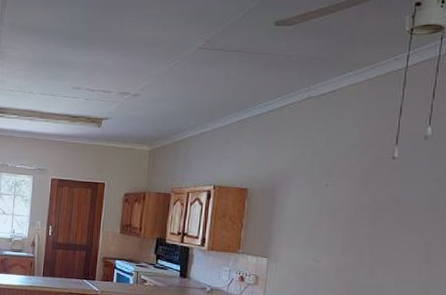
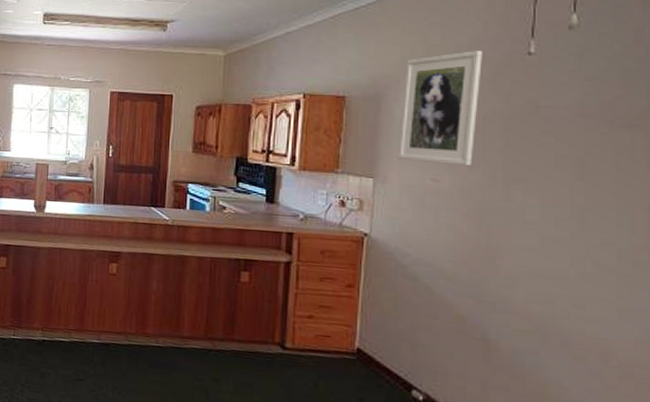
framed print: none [288,154,357,250] -> present [398,51,482,167]

